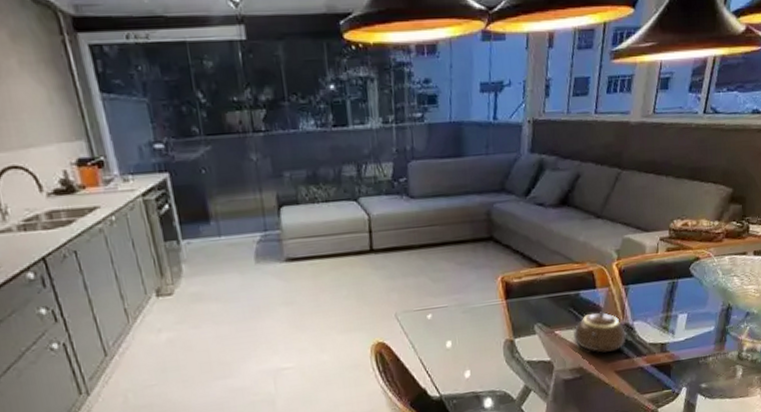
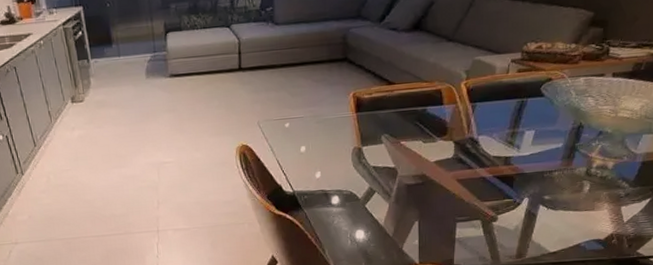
teapot: present [574,311,626,353] -> none [419,126,470,163]

